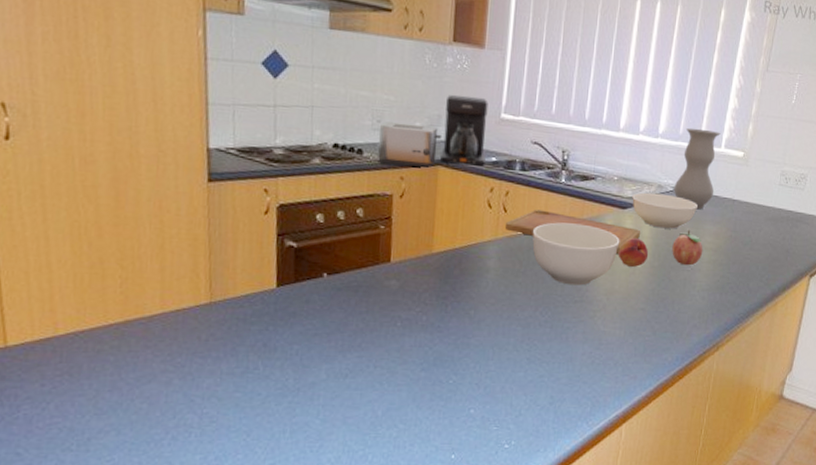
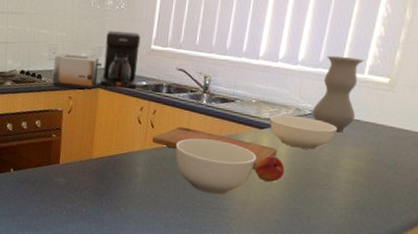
fruit: present [672,230,703,266] -> none [308,151,342,185]

